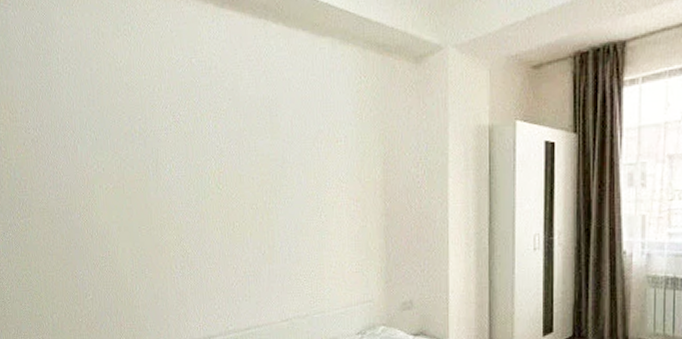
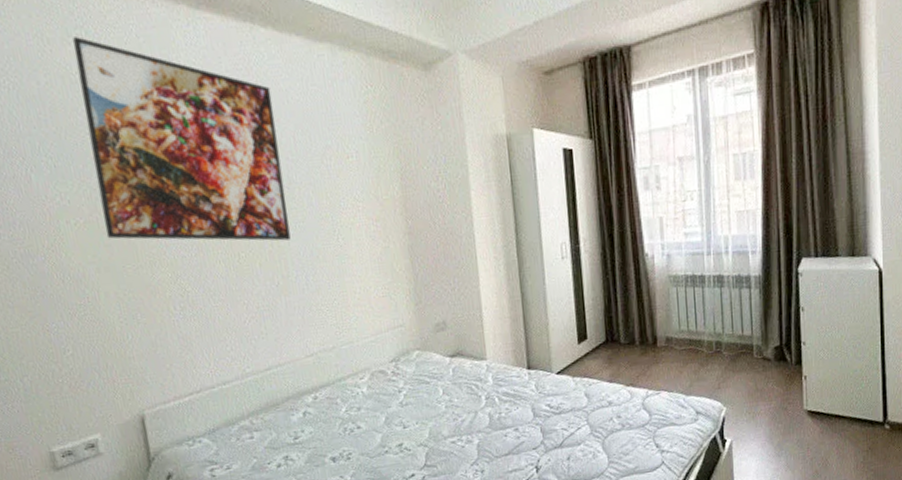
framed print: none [121,31,279,214] -> present [73,37,291,241]

